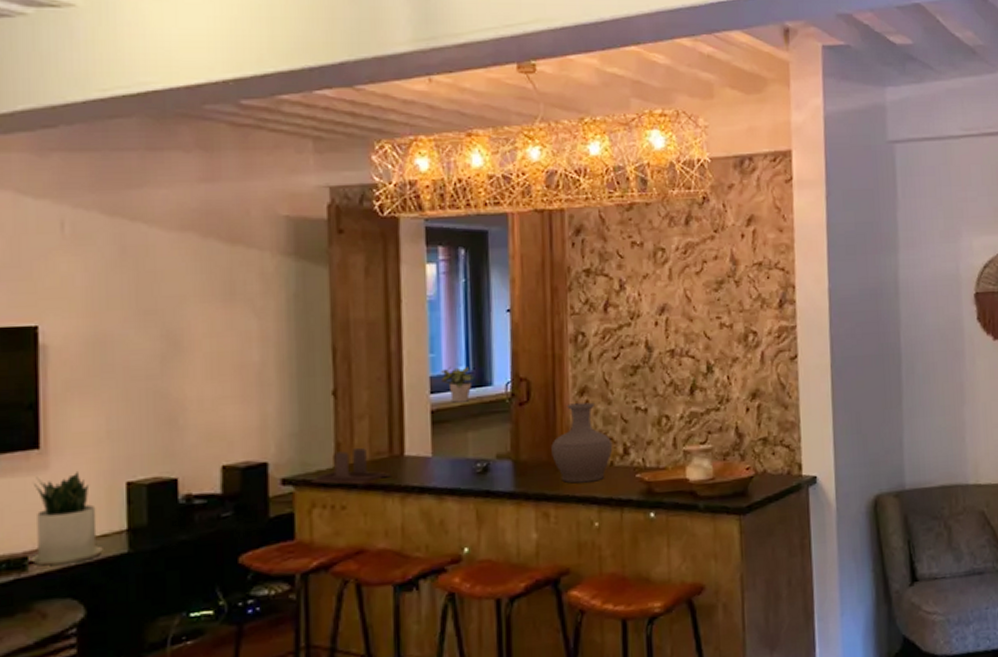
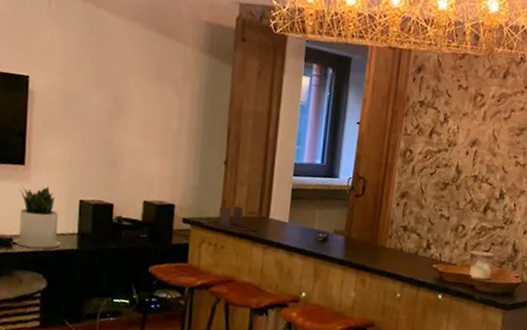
potted plant: present [440,366,474,403] -> none [302,158,326,187]
vase: present [551,402,613,484] -> none [374,202,420,264]

